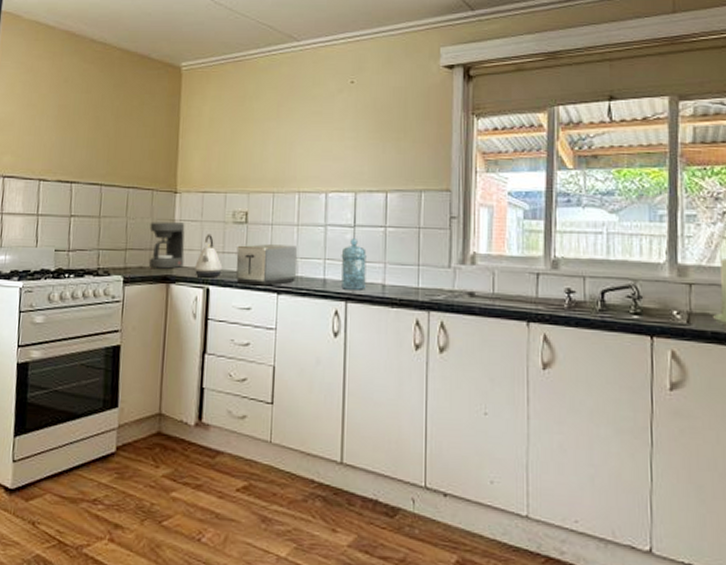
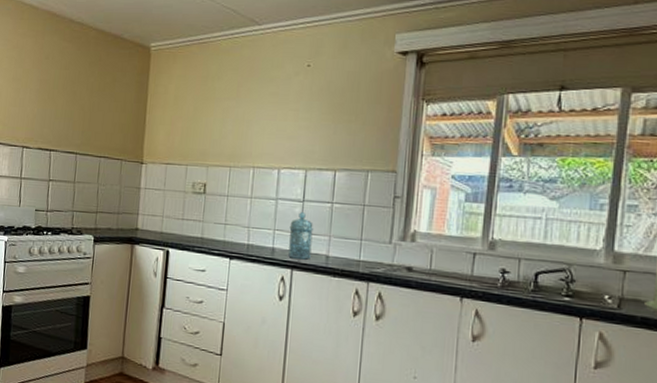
coffee maker: present [149,222,185,269] -> none [117,188,150,232]
kettle: present [195,234,223,278] -> none [157,202,182,242]
toaster: present [236,244,298,286] -> none [193,213,250,252]

